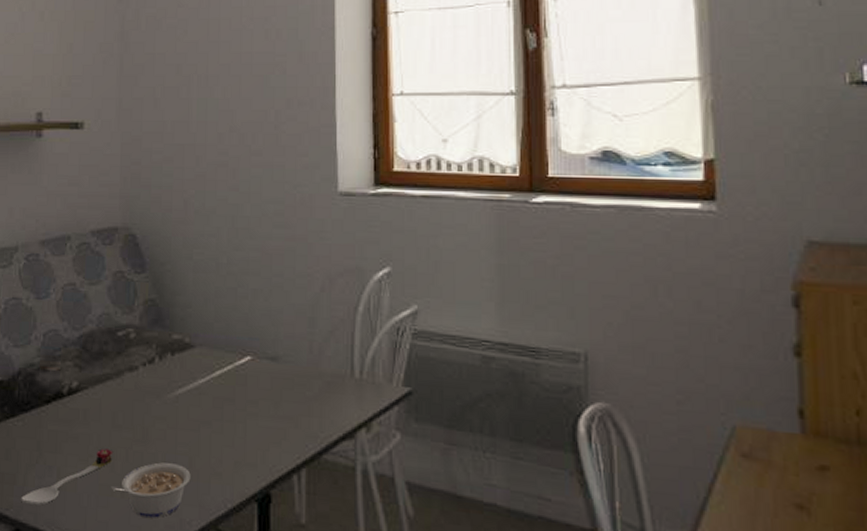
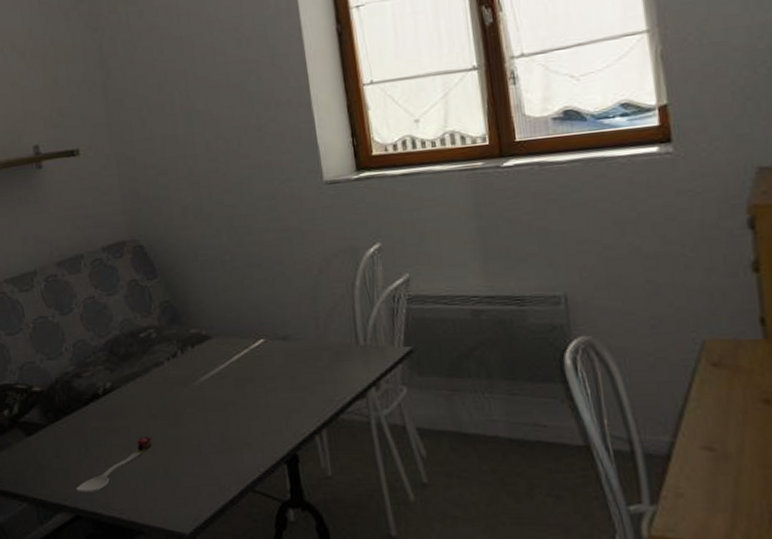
legume: present [111,462,191,518] -> none [154,441,225,489]

